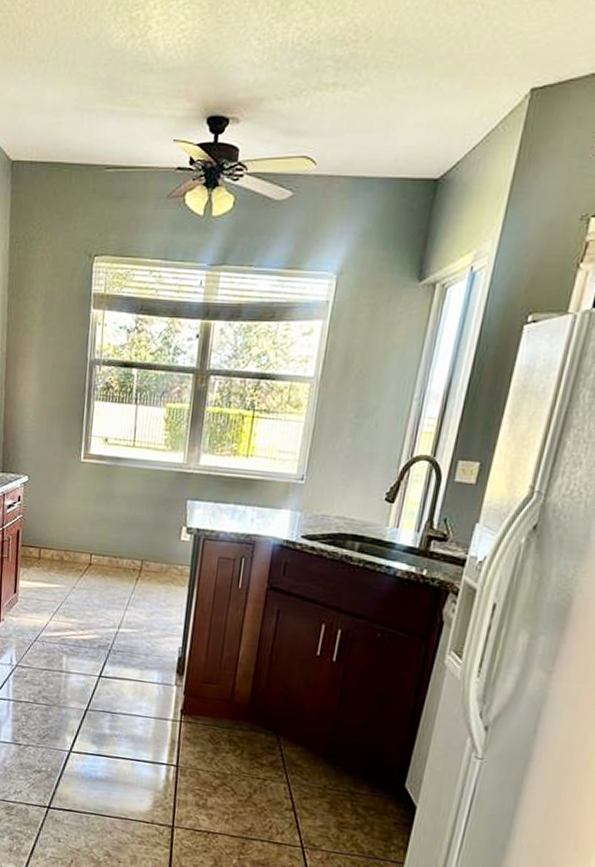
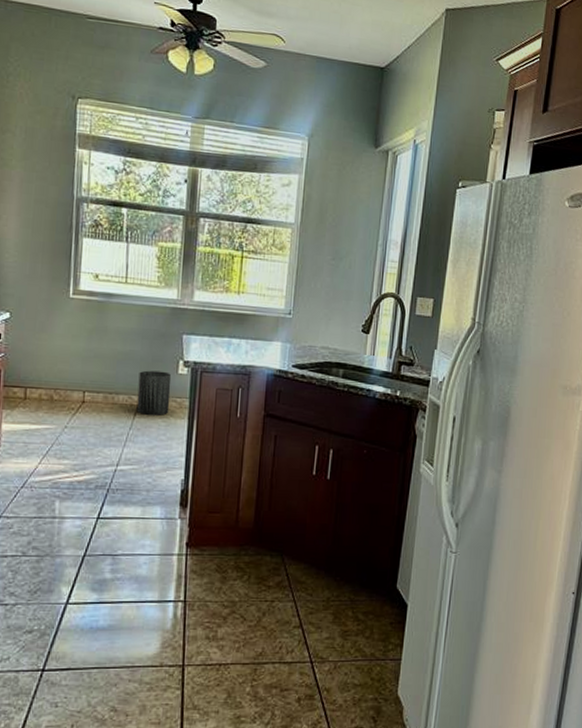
trash can: none [139,535,174,582] -> present [136,370,172,415]

